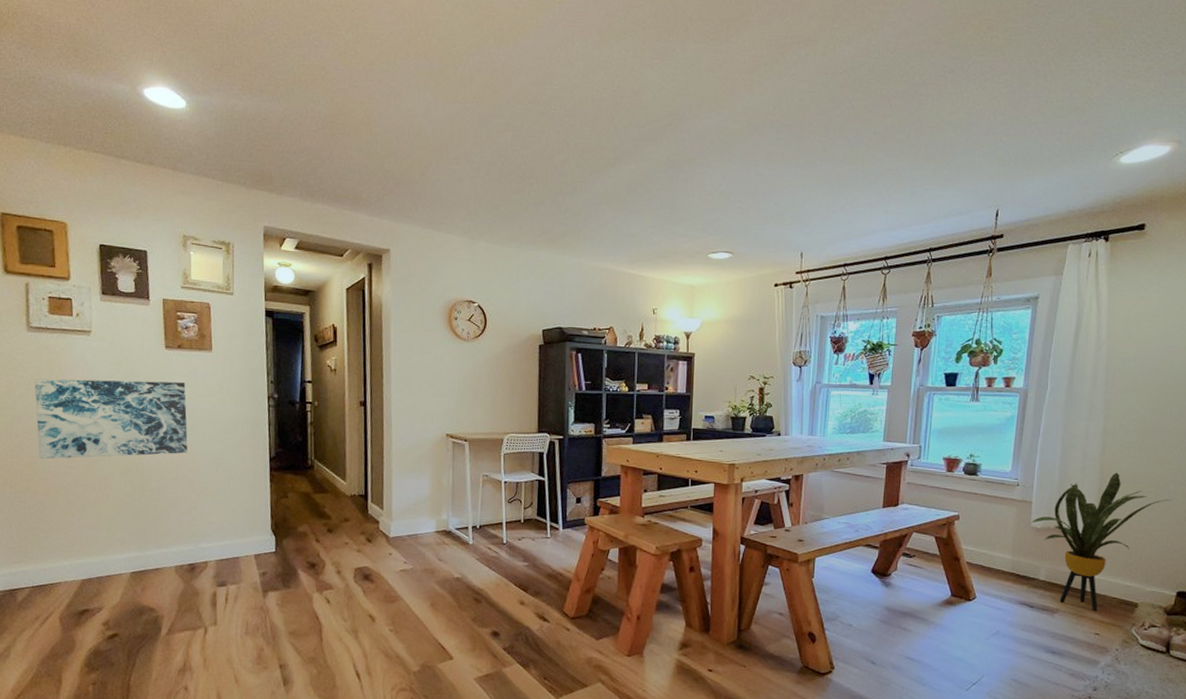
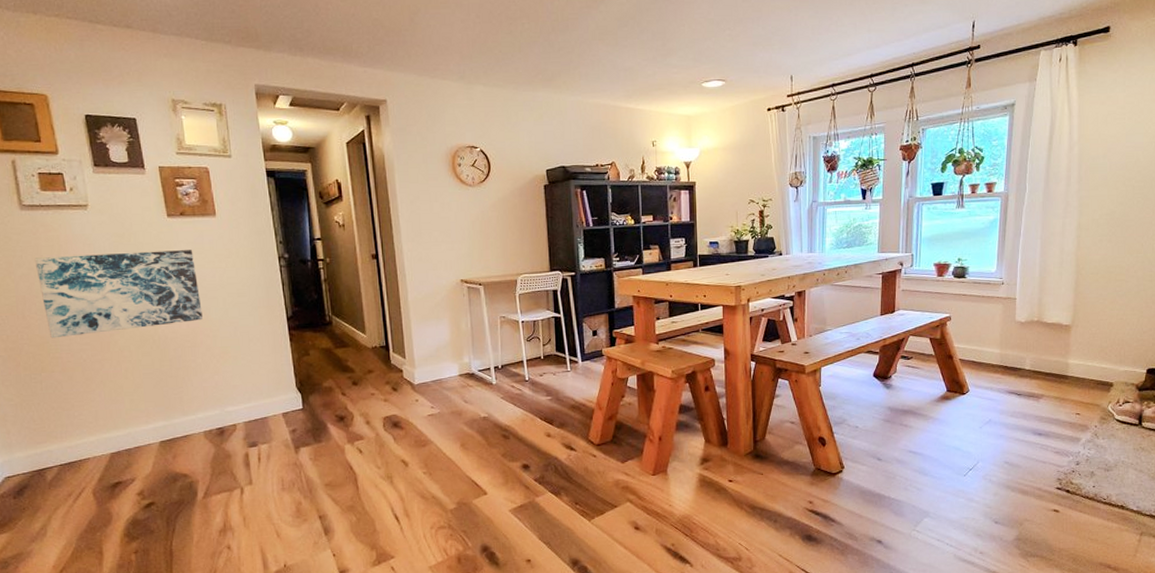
house plant: present [1030,472,1172,611] -> none [1015,264,1141,393]

